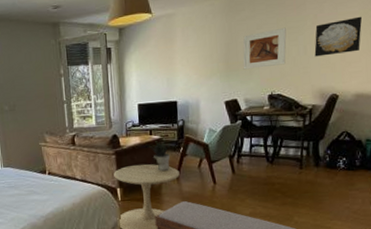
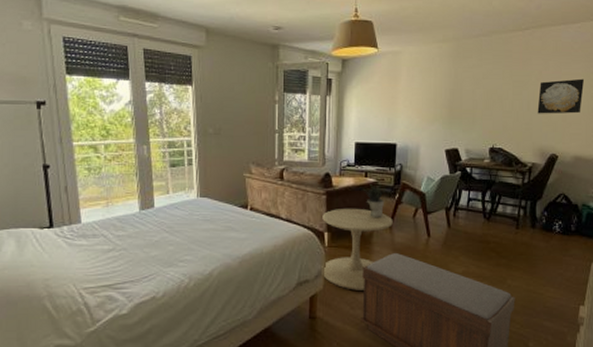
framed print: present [242,27,287,70] -> none [466,80,511,119]

